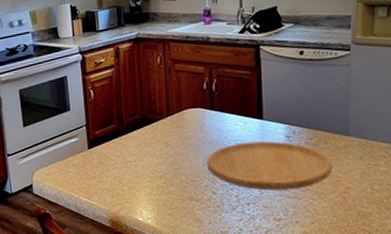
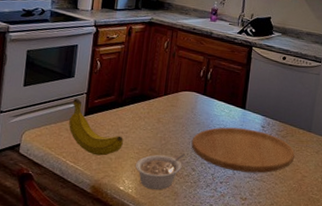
fruit: none [74,131,133,188] -> present [69,98,123,156]
legume: none [151,176,203,219] -> present [135,153,185,190]

